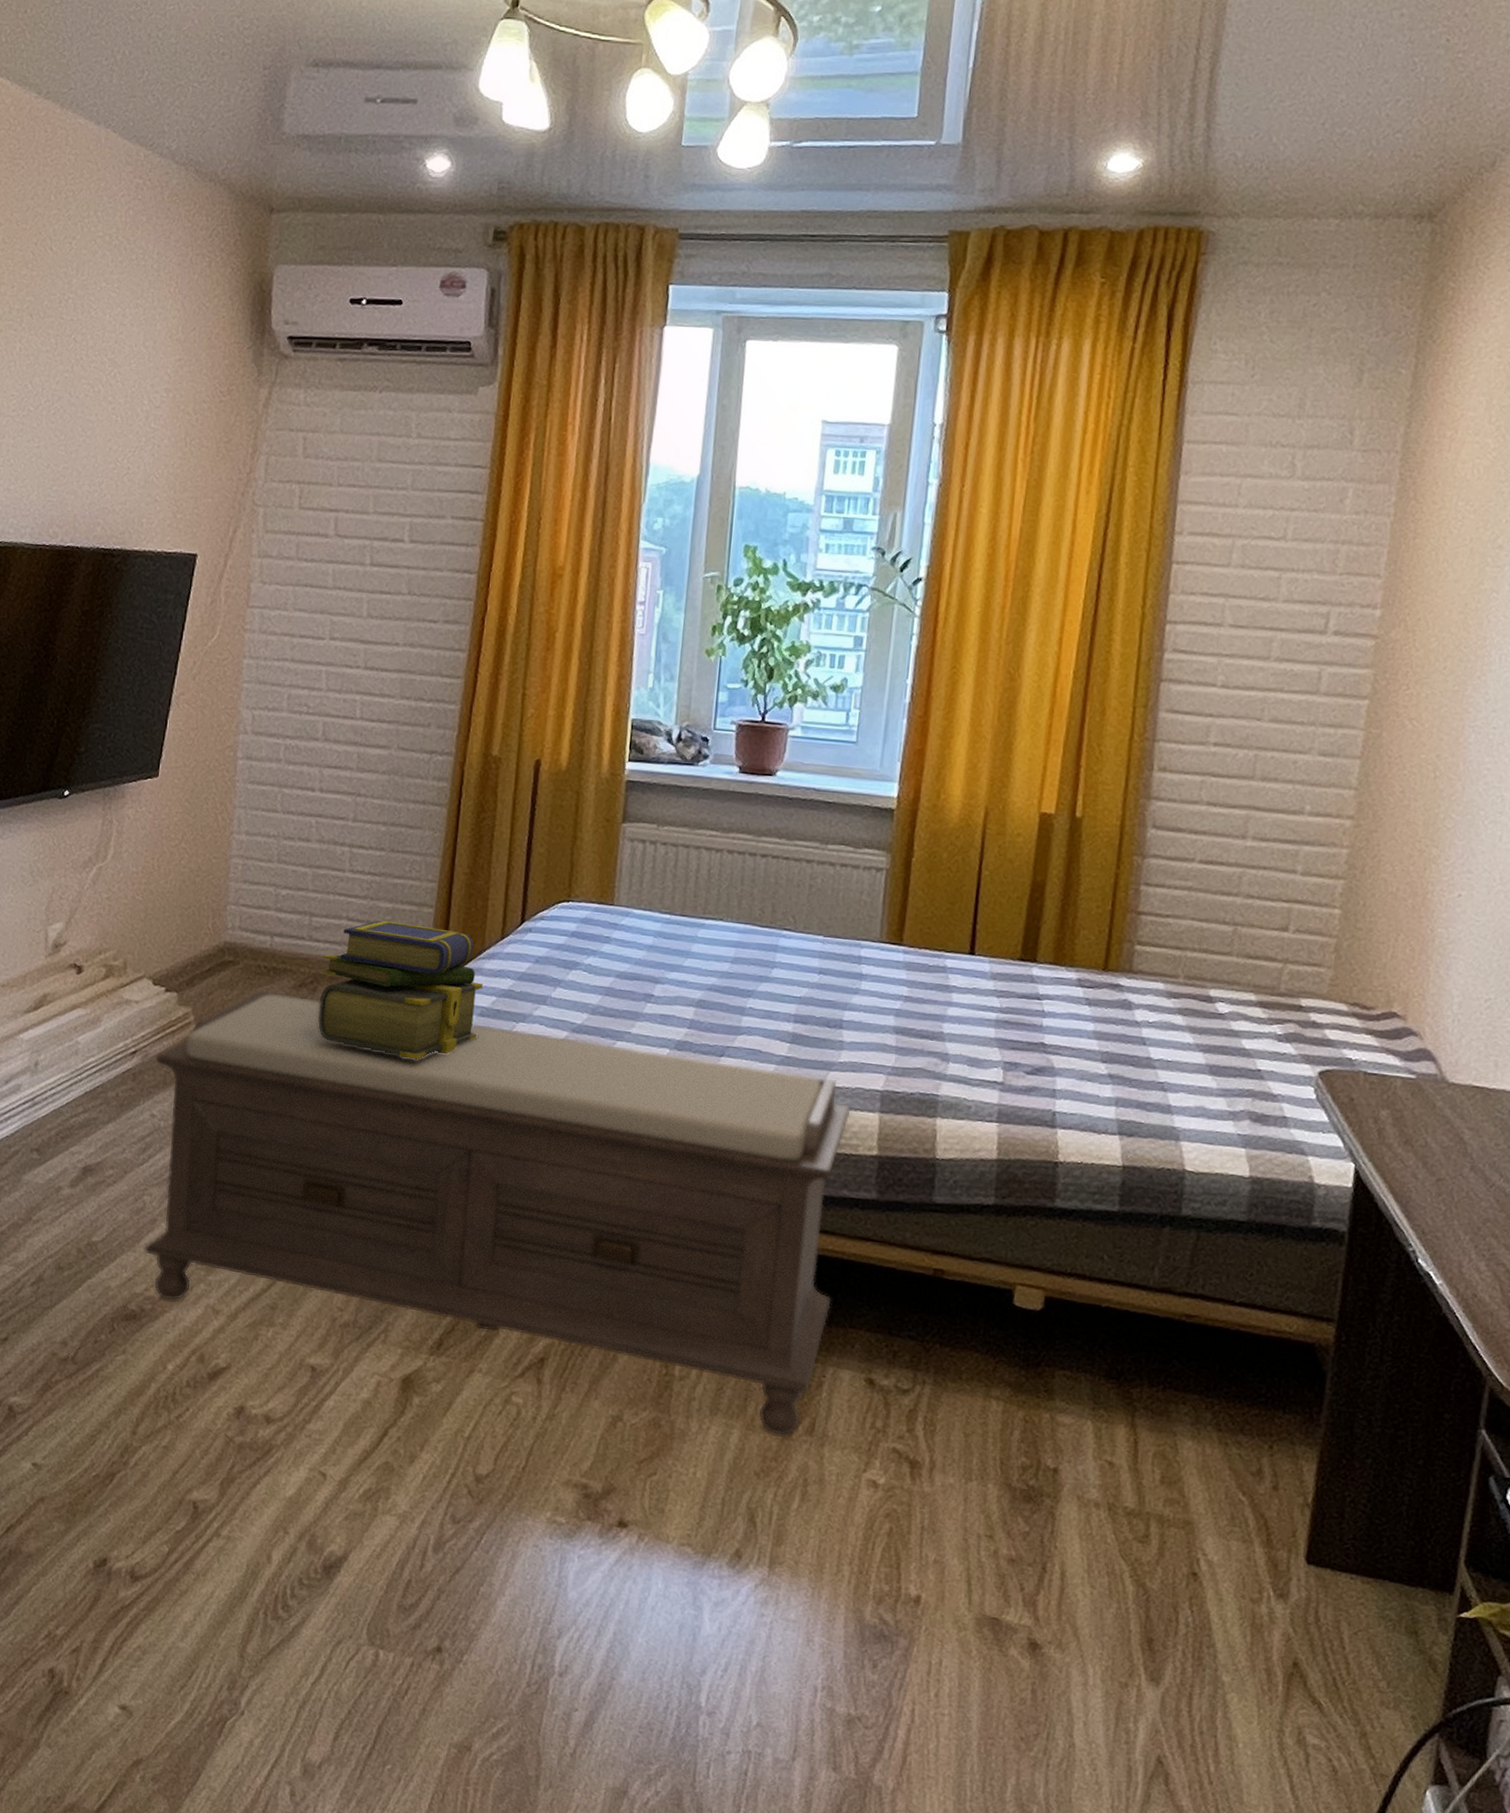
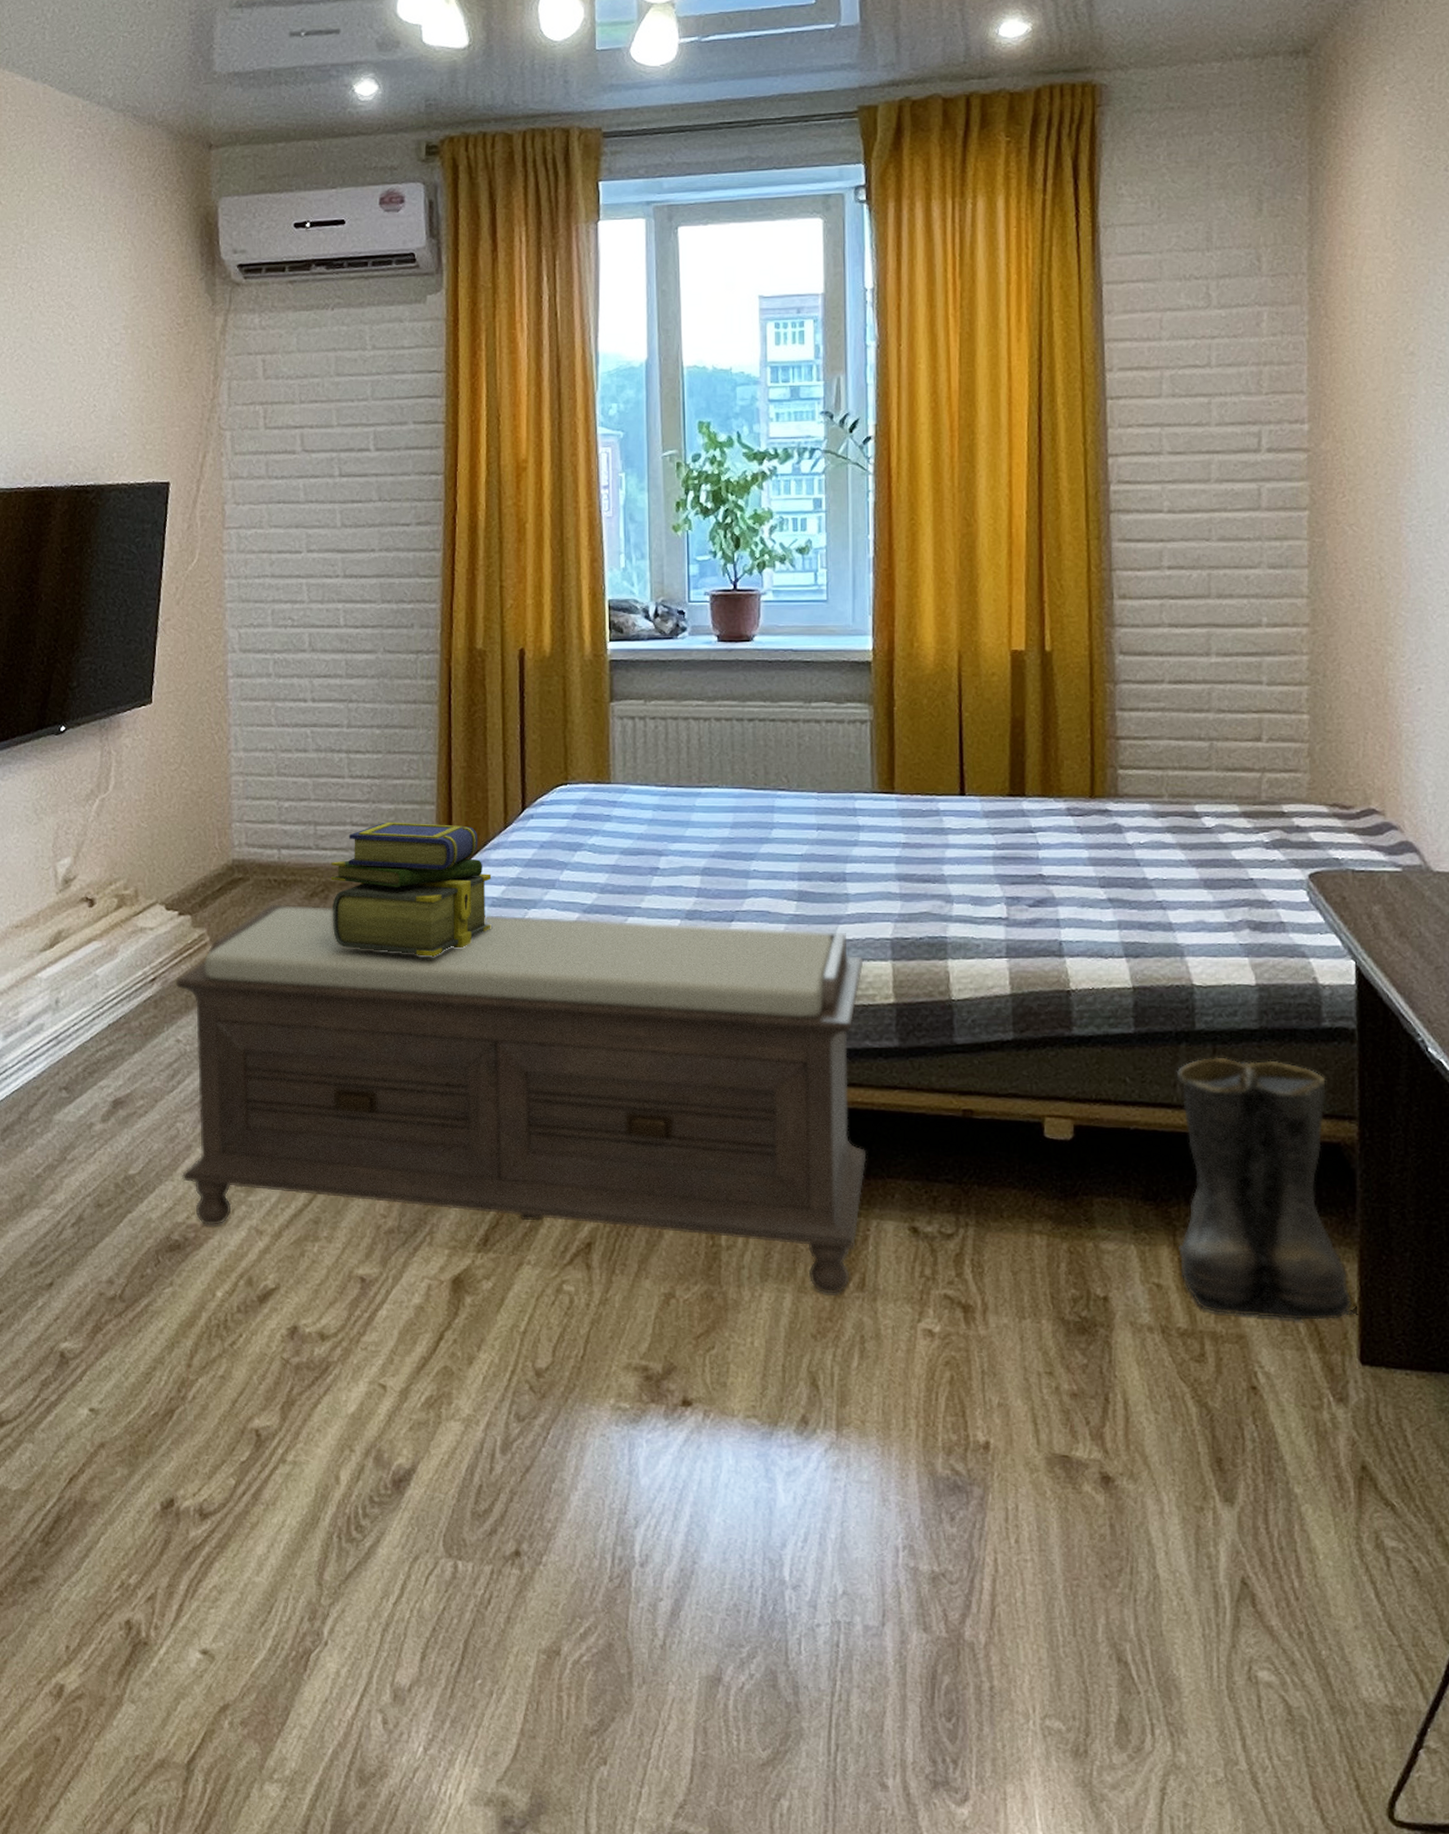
boots: none [1134,1244,1309,1517] -> present [1176,1057,1356,1321]

